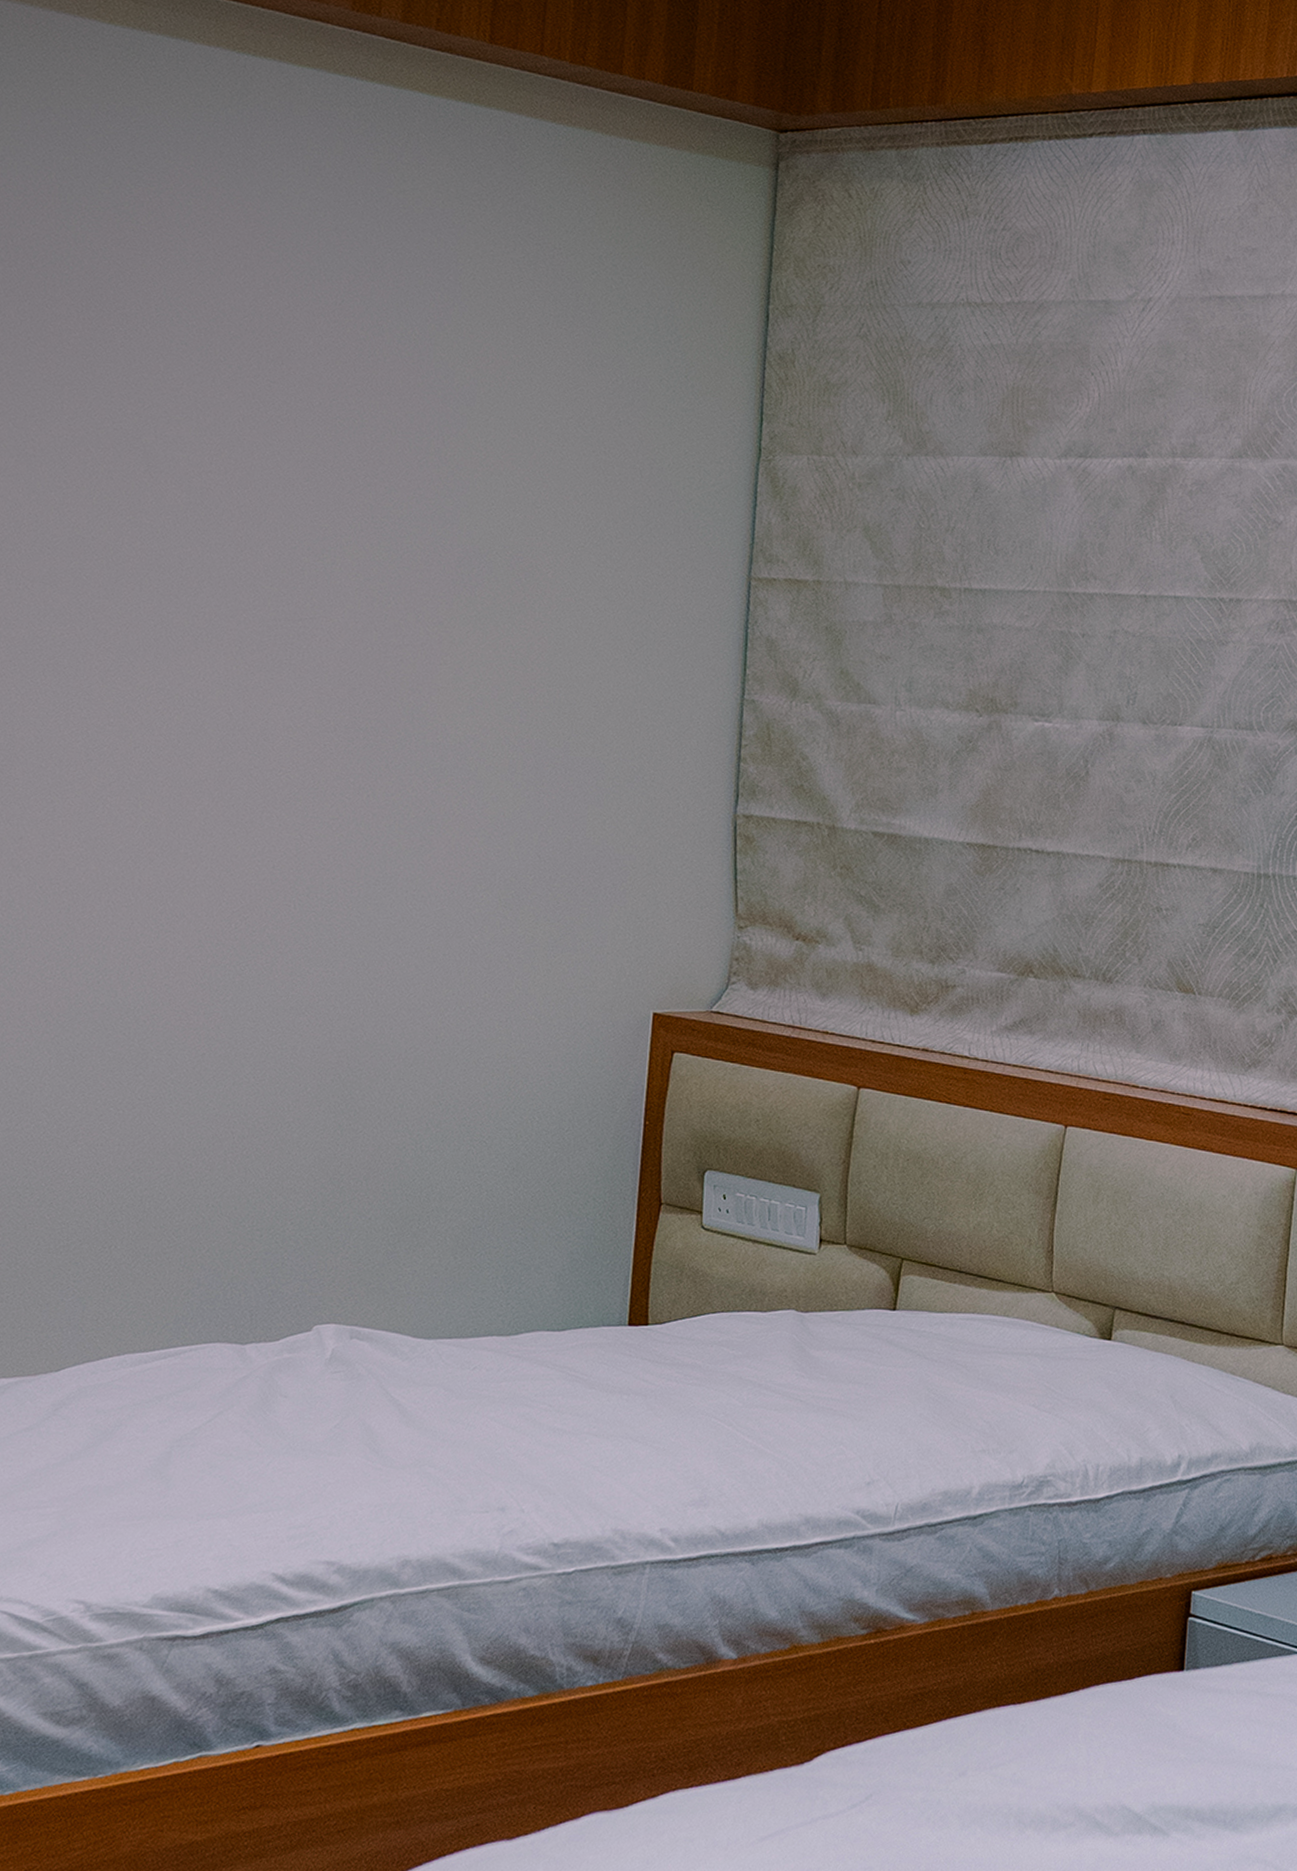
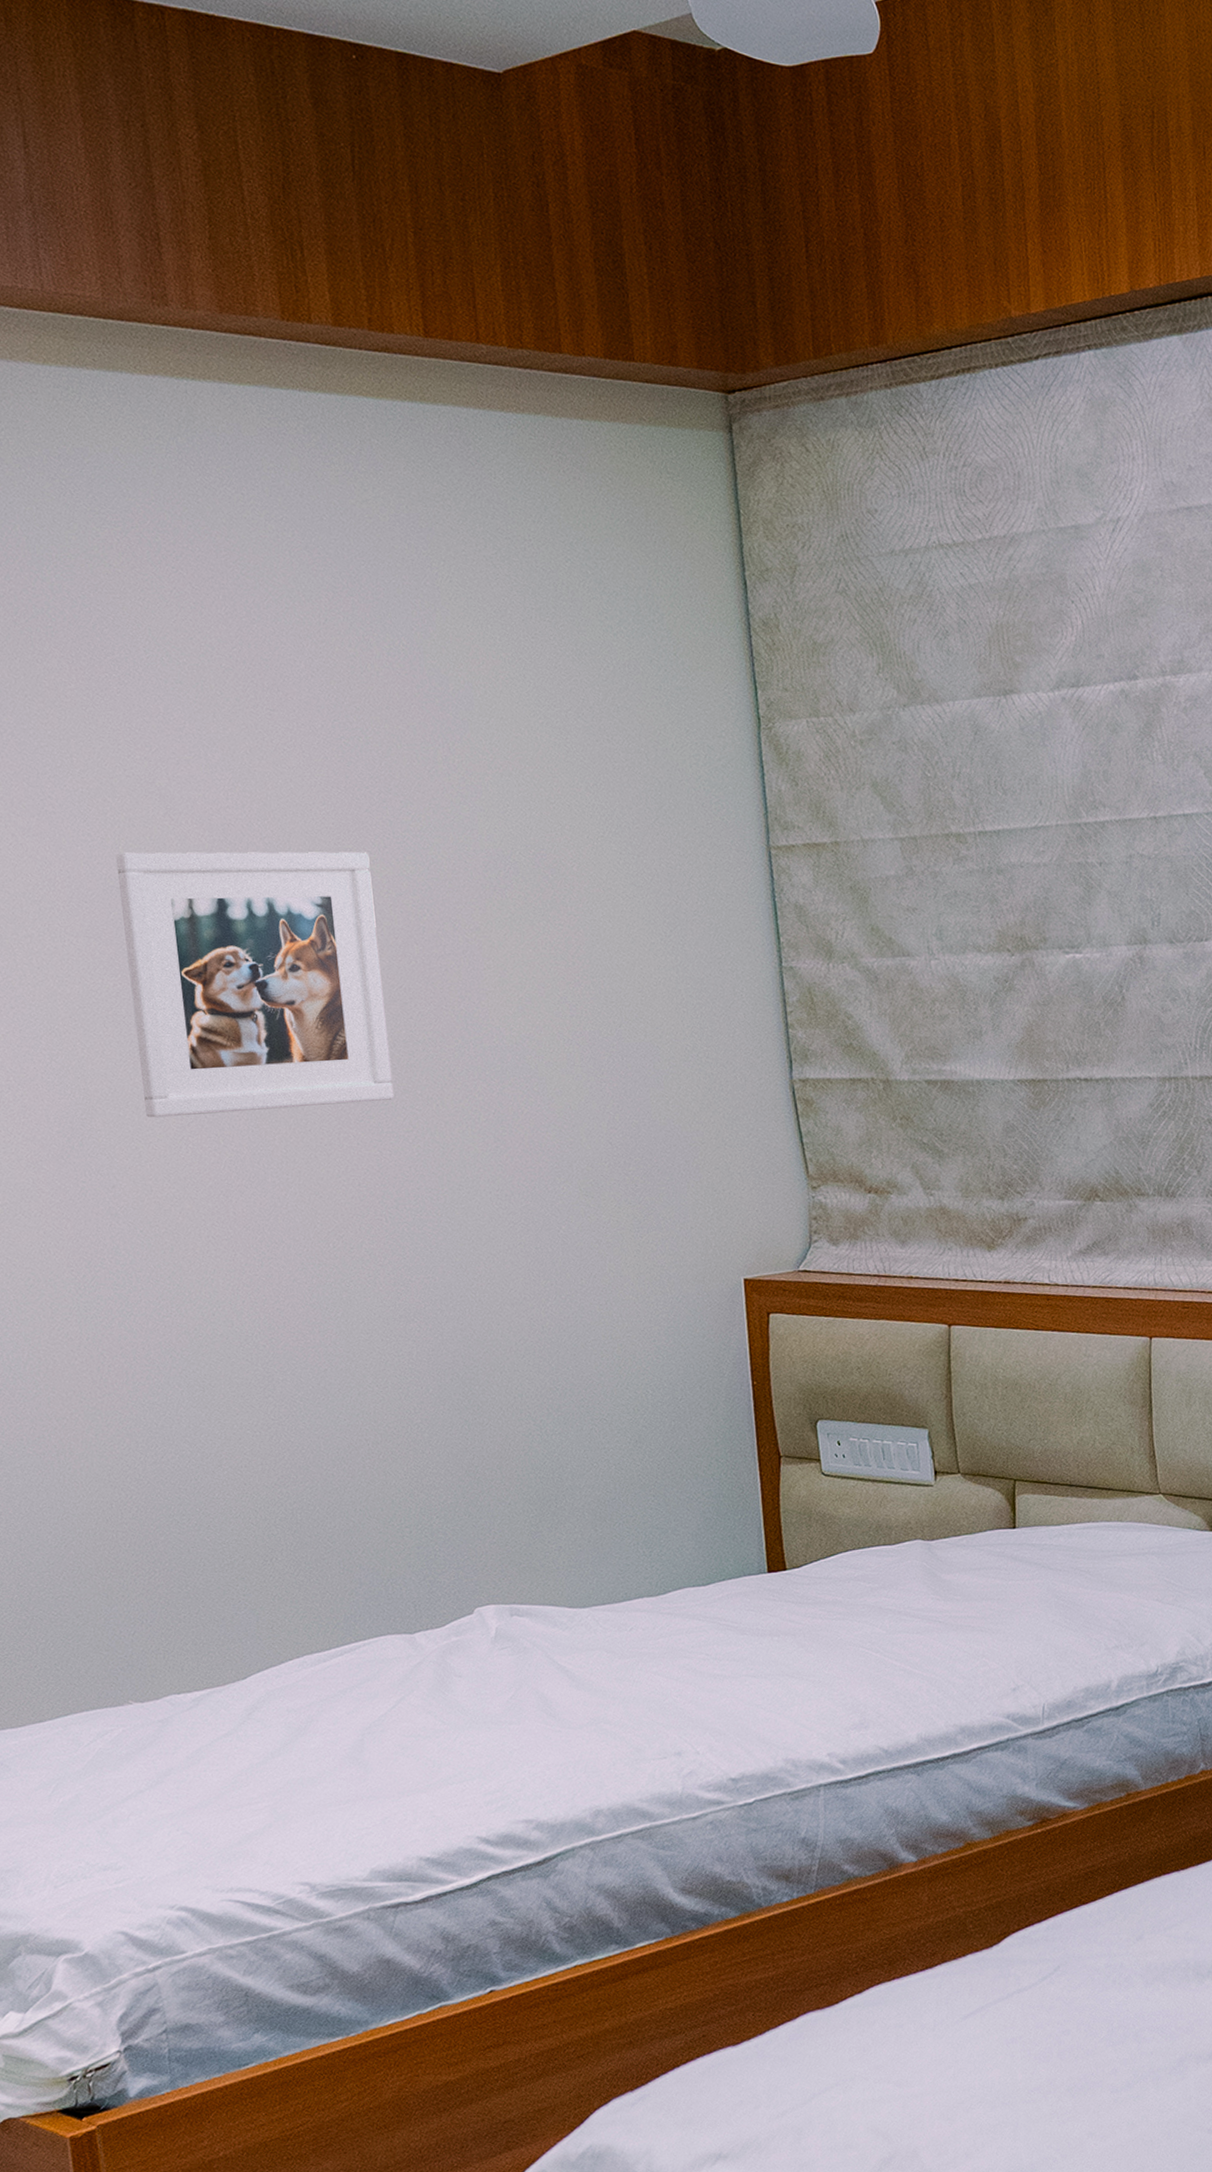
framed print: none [68,503,344,785] -> present [115,851,394,1118]

